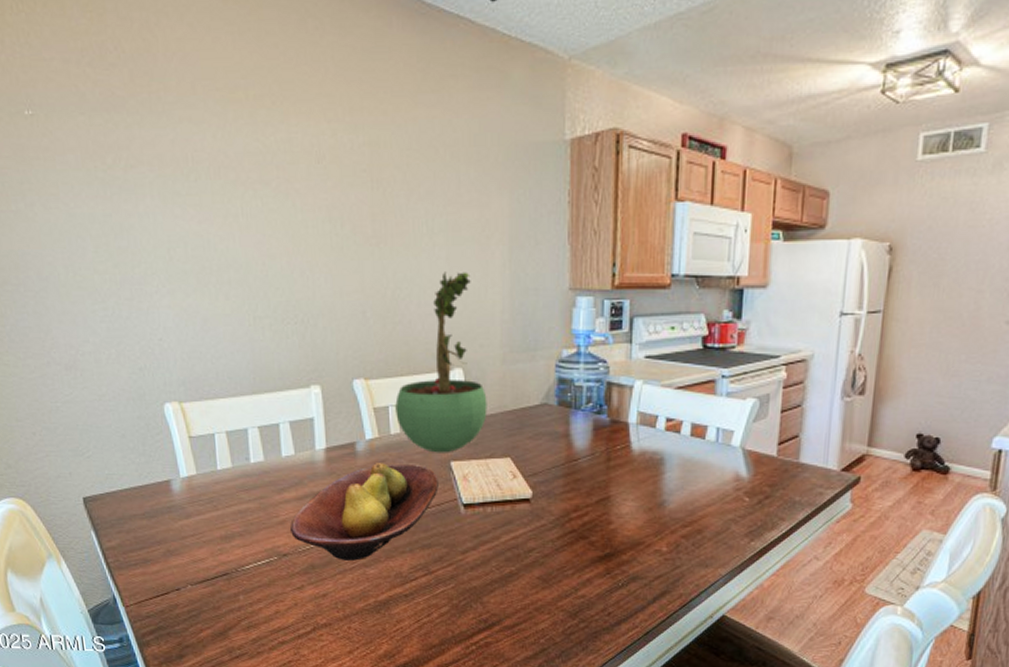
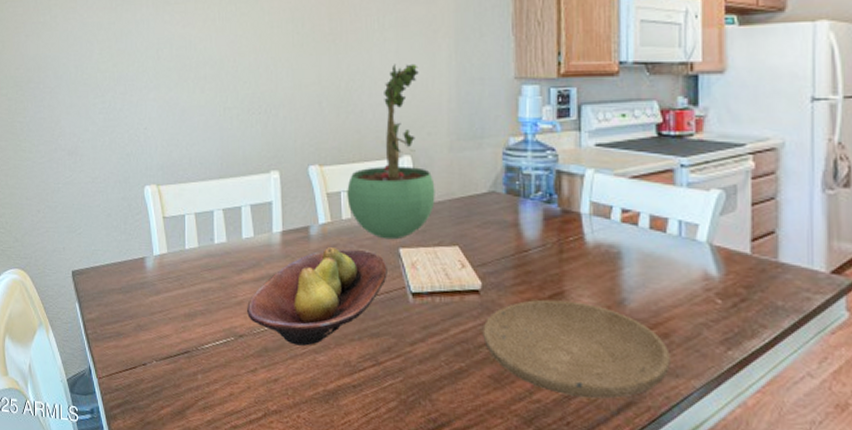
plate: none [532,504,702,591] -> present [483,299,670,399]

